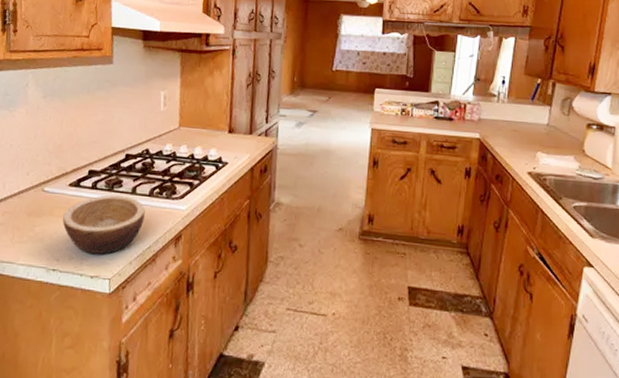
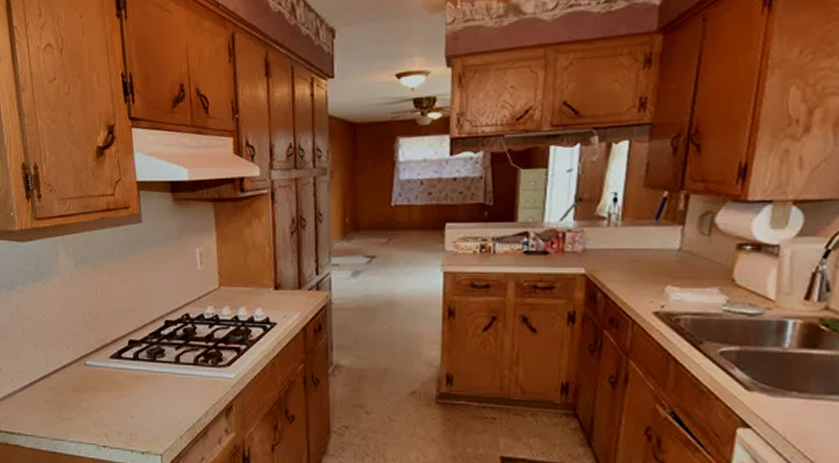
bowl: present [62,195,145,255] -> none [107,365,191,430]

